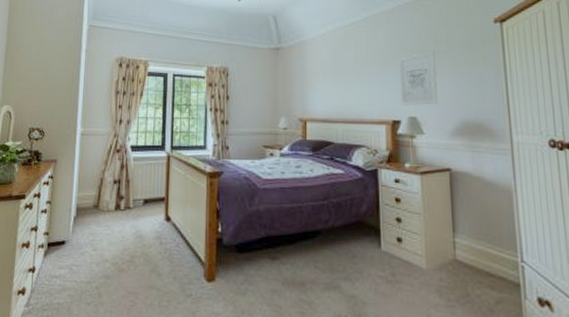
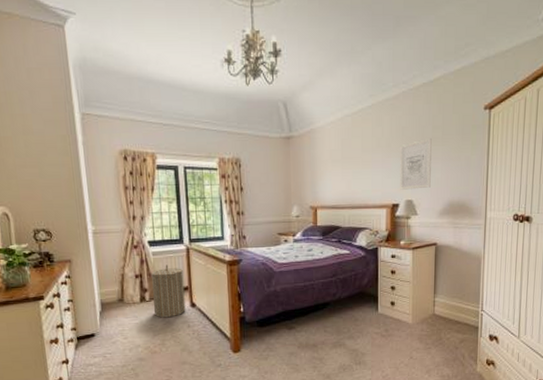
laundry hamper: none [128,172,161,231] -> present [150,265,186,318]

